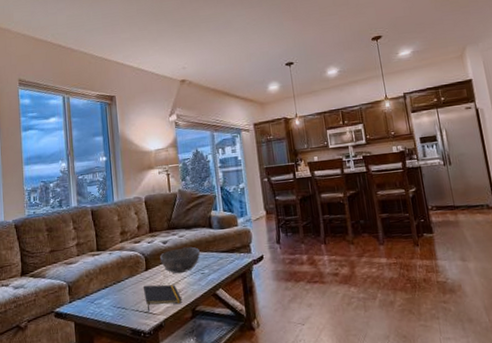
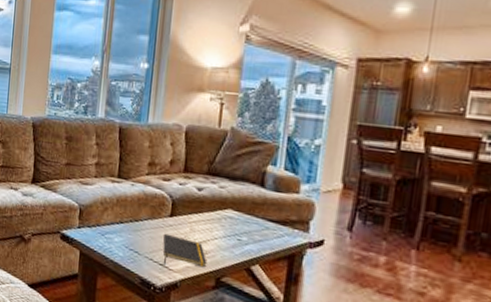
bowl: present [160,246,200,274] -> none [190,200,242,233]

